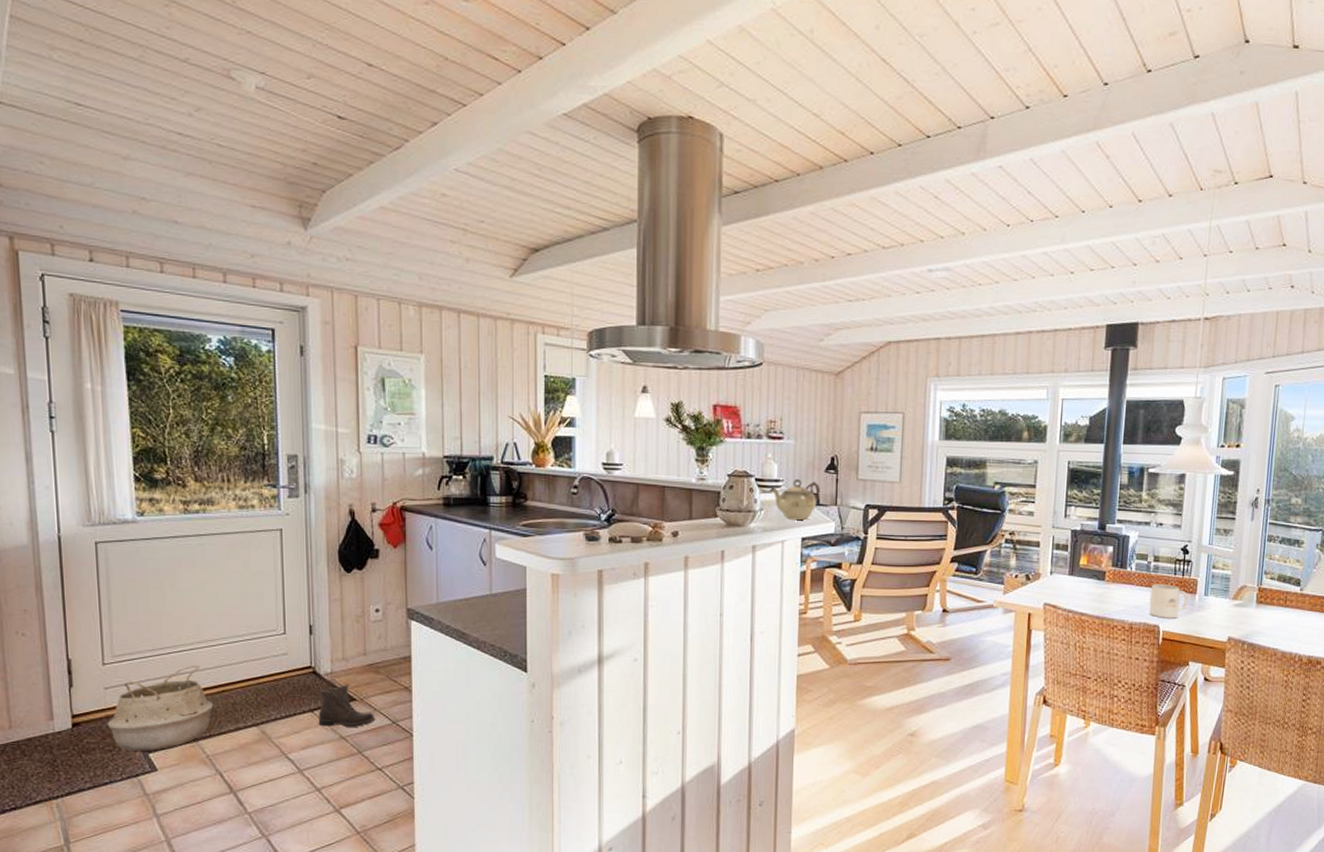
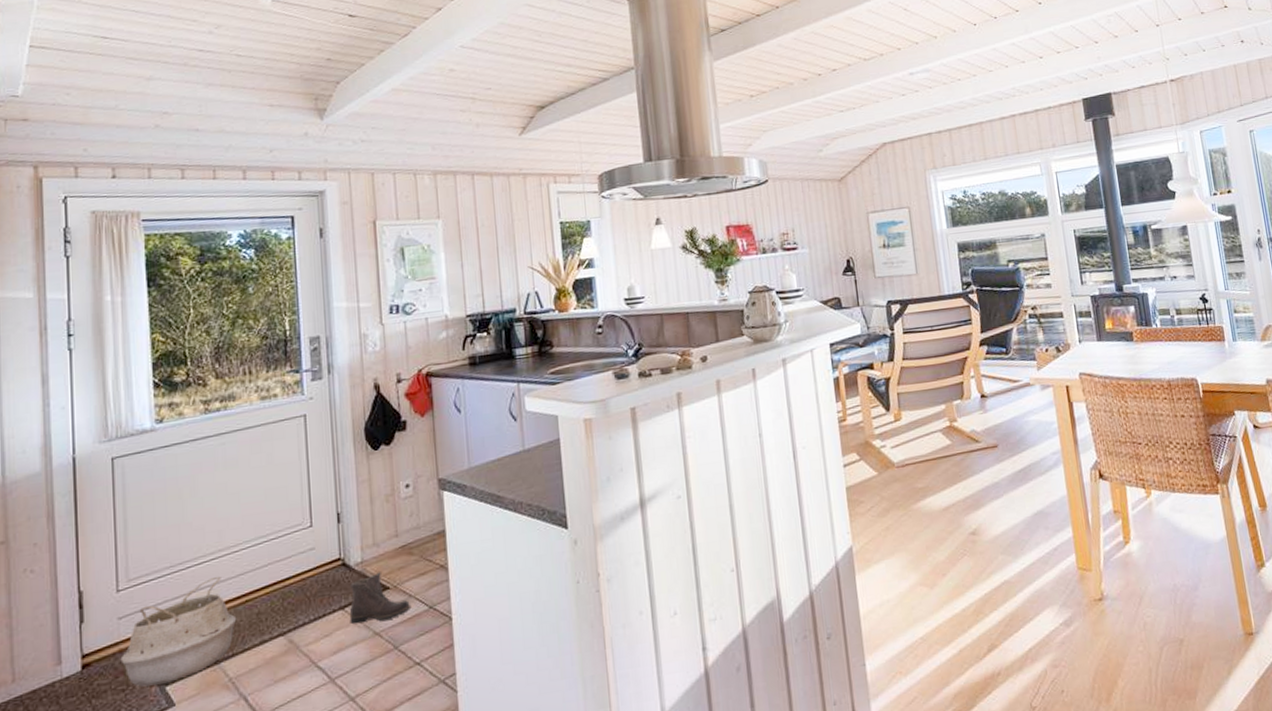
teapot: present [768,478,820,521] -> none [790,285,842,328]
mug: present [1149,584,1189,618] -> none [1180,335,1219,371]

